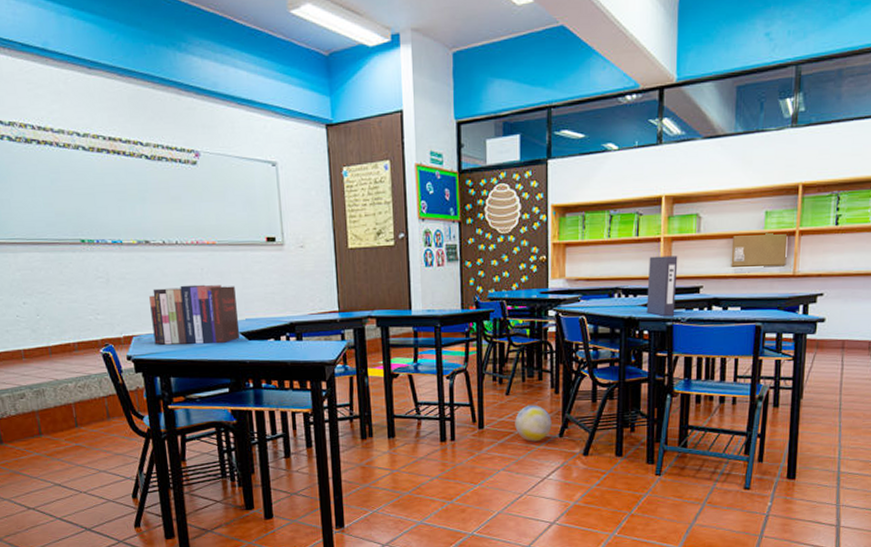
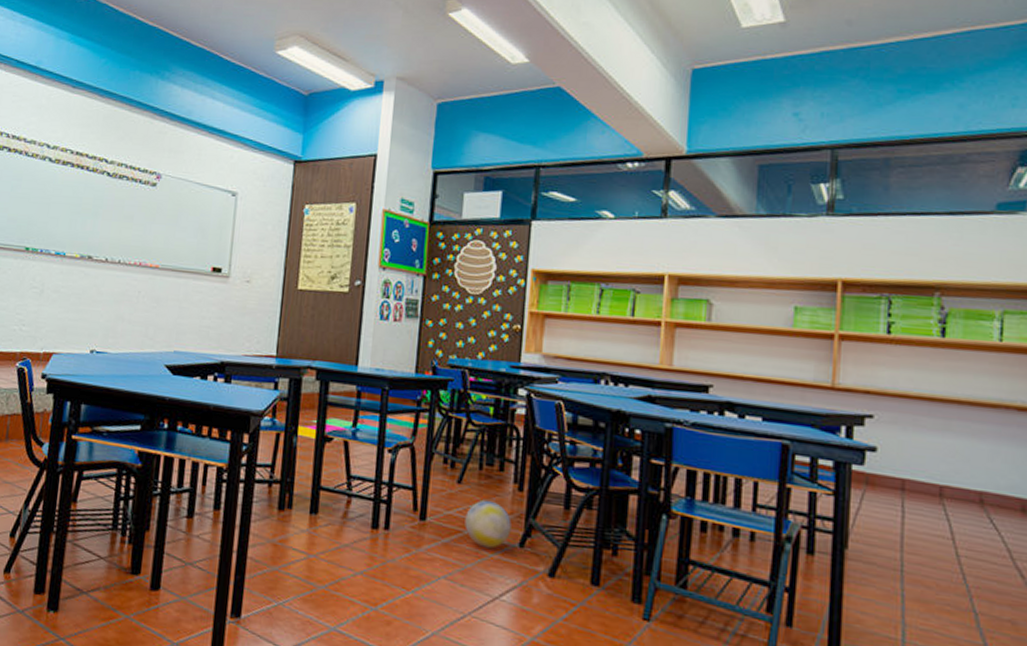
books: present [149,284,240,345] -> none [73,306,169,375]
binder: present [646,256,678,317] -> none [640,342,682,418]
box: present [731,231,788,268] -> none [749,327,824,375]

